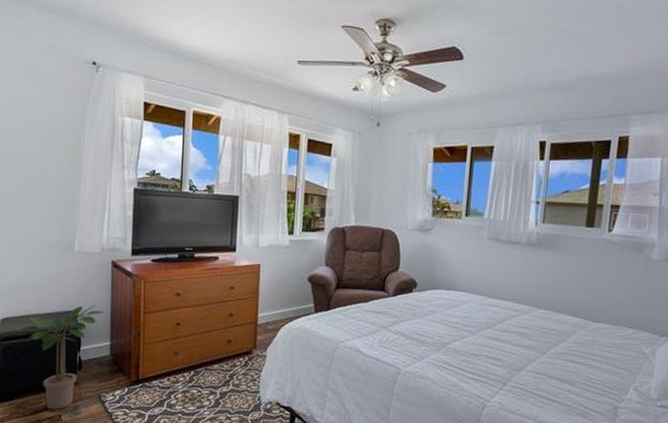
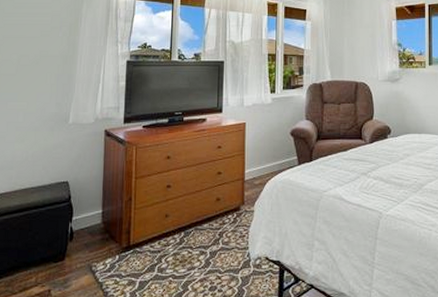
potted plant: present [18,305,105,409] -> none [11,174,97,284]

